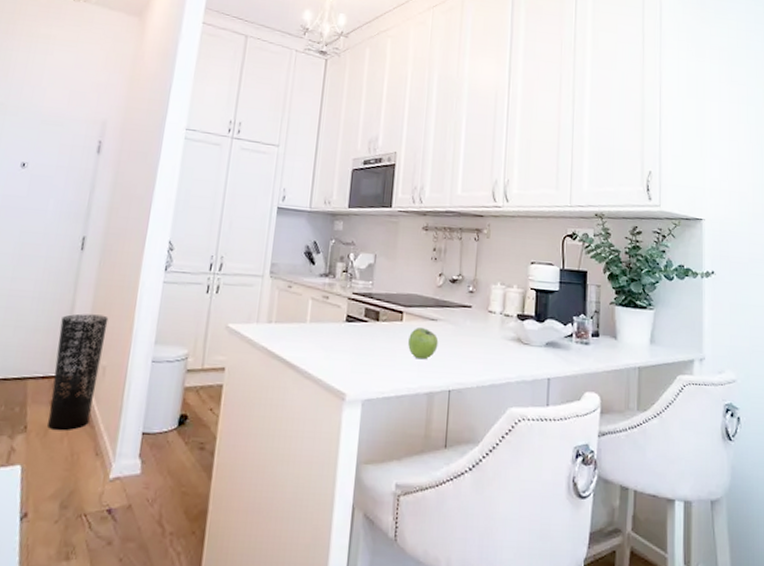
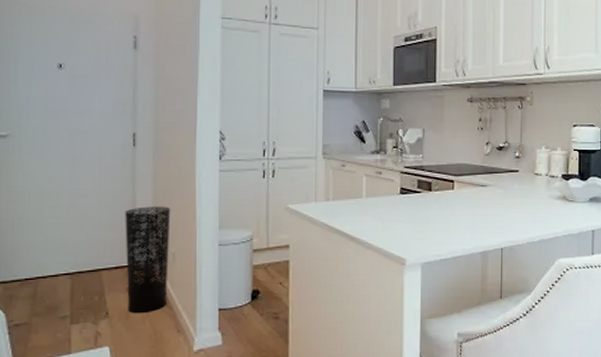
fruit: present [408,328,439,360] -> none [461,194,489,223]

